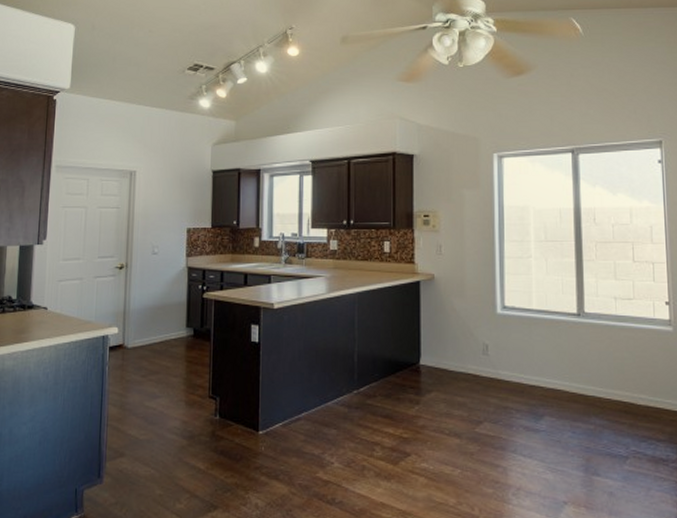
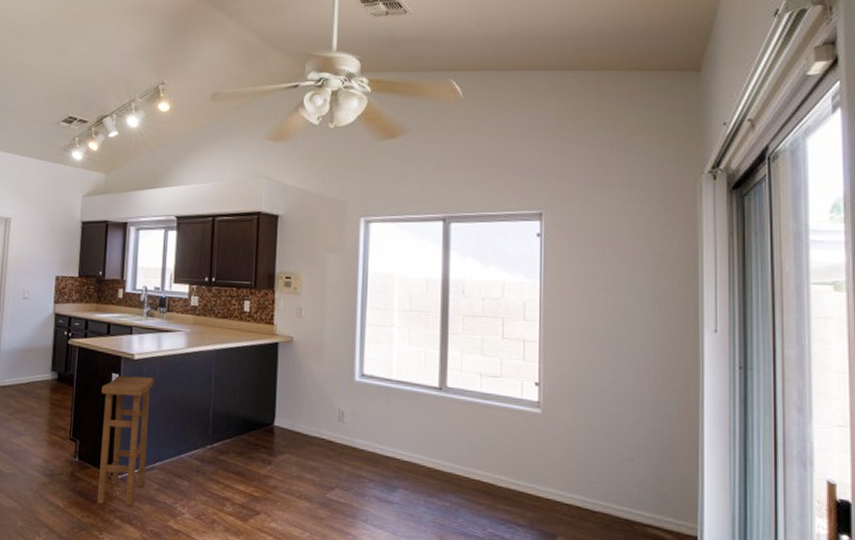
bar stool: none [240,326,296,462] -> present [96,375,154,506]

